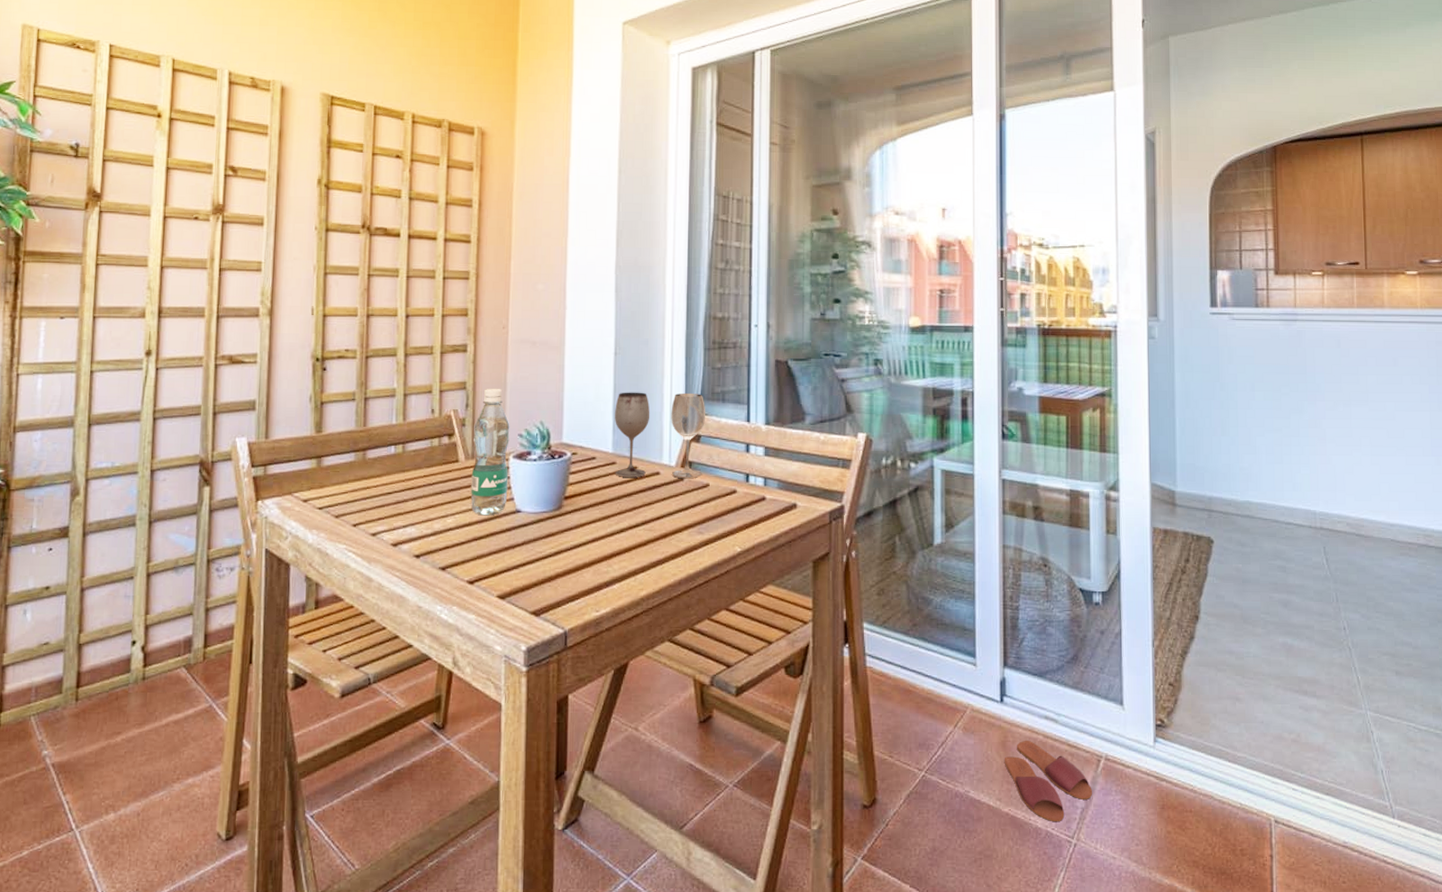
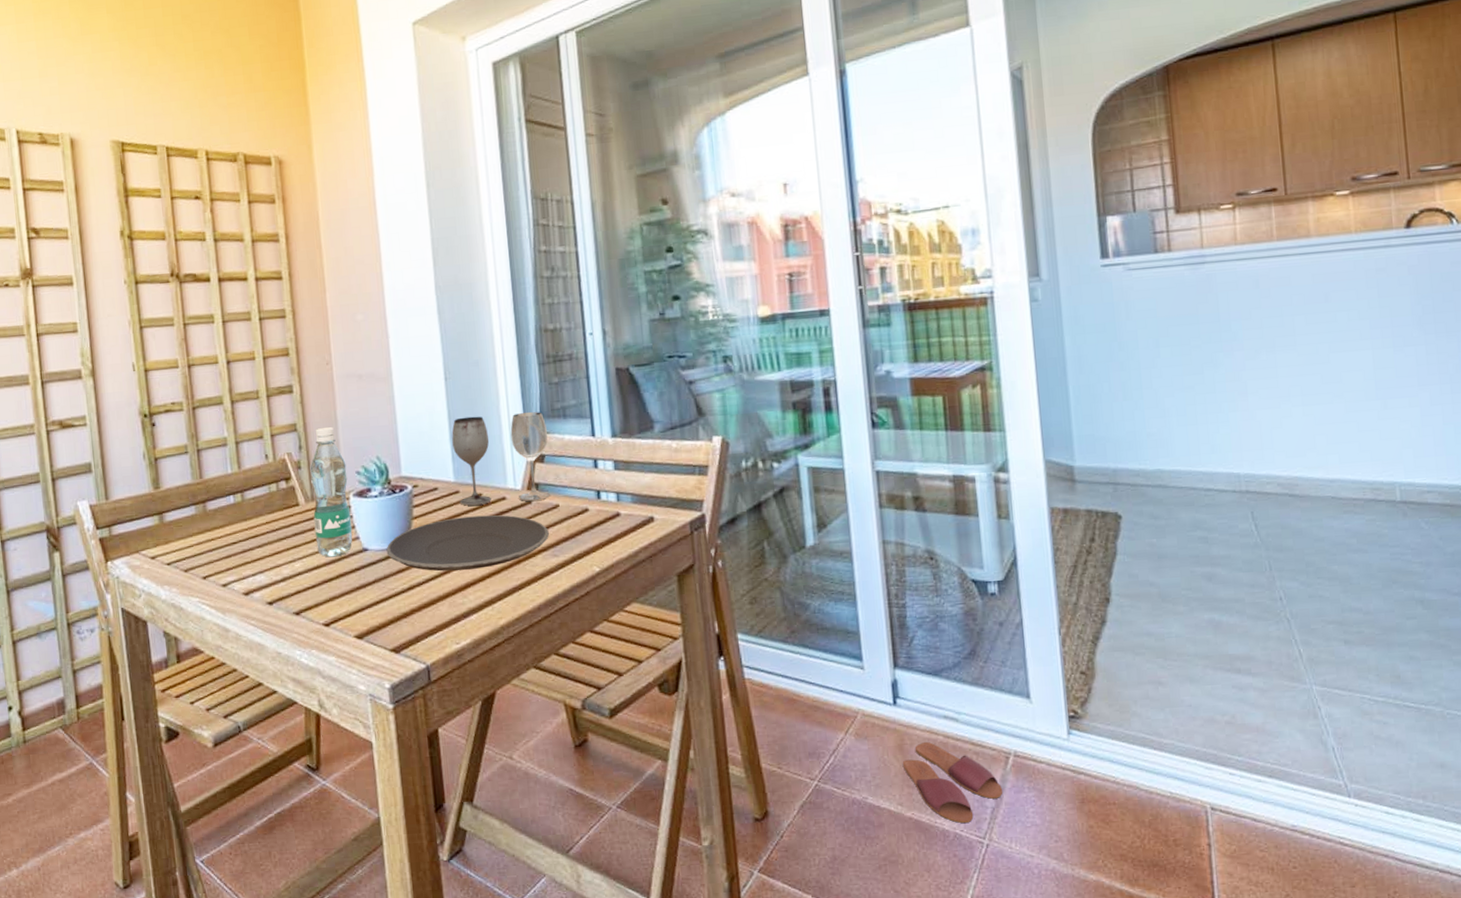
plate: none [538,488,698,540] -> present [386,514,550,572]

